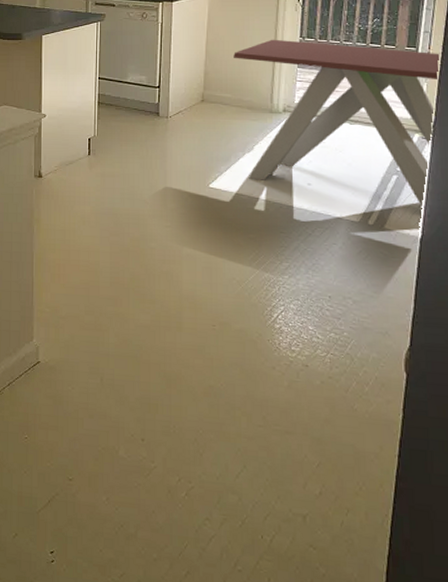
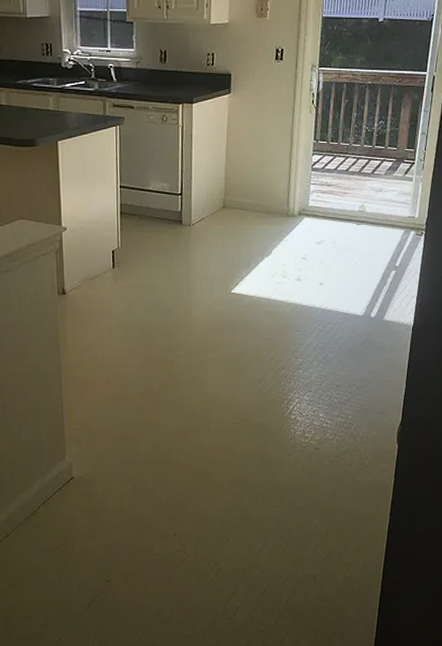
dining table: present [234,39,440,208] -> none [253,142,434,299]

